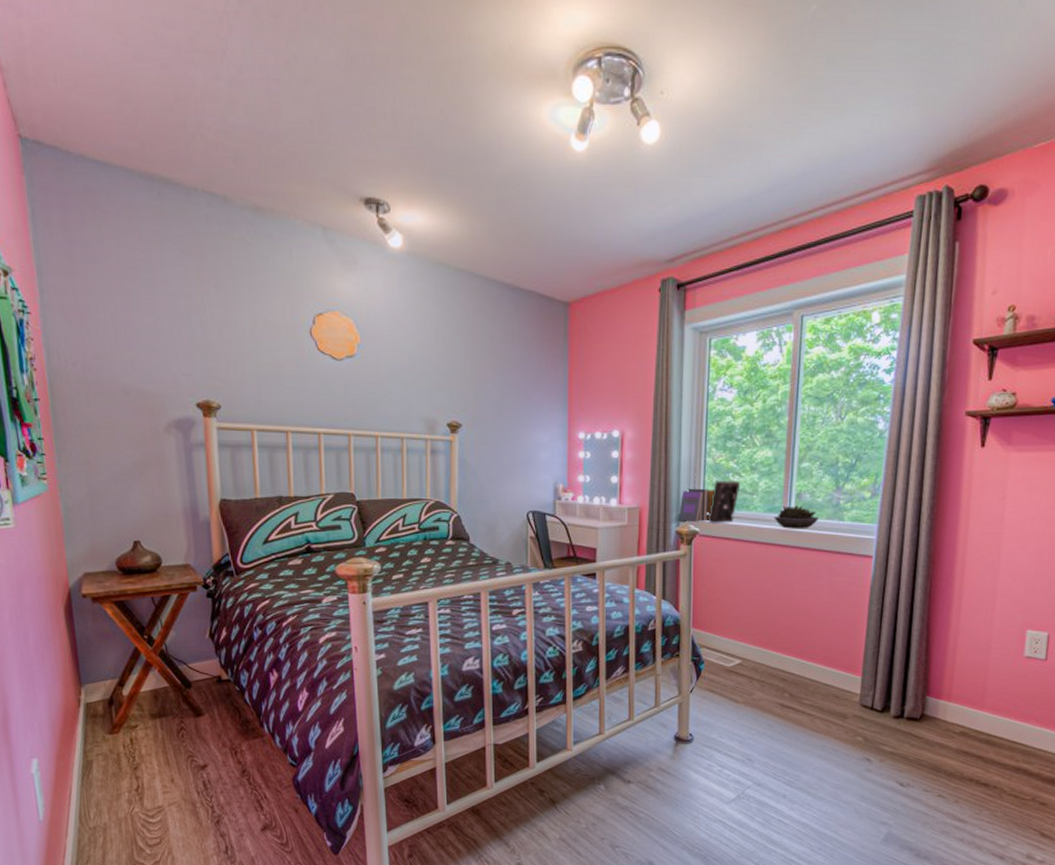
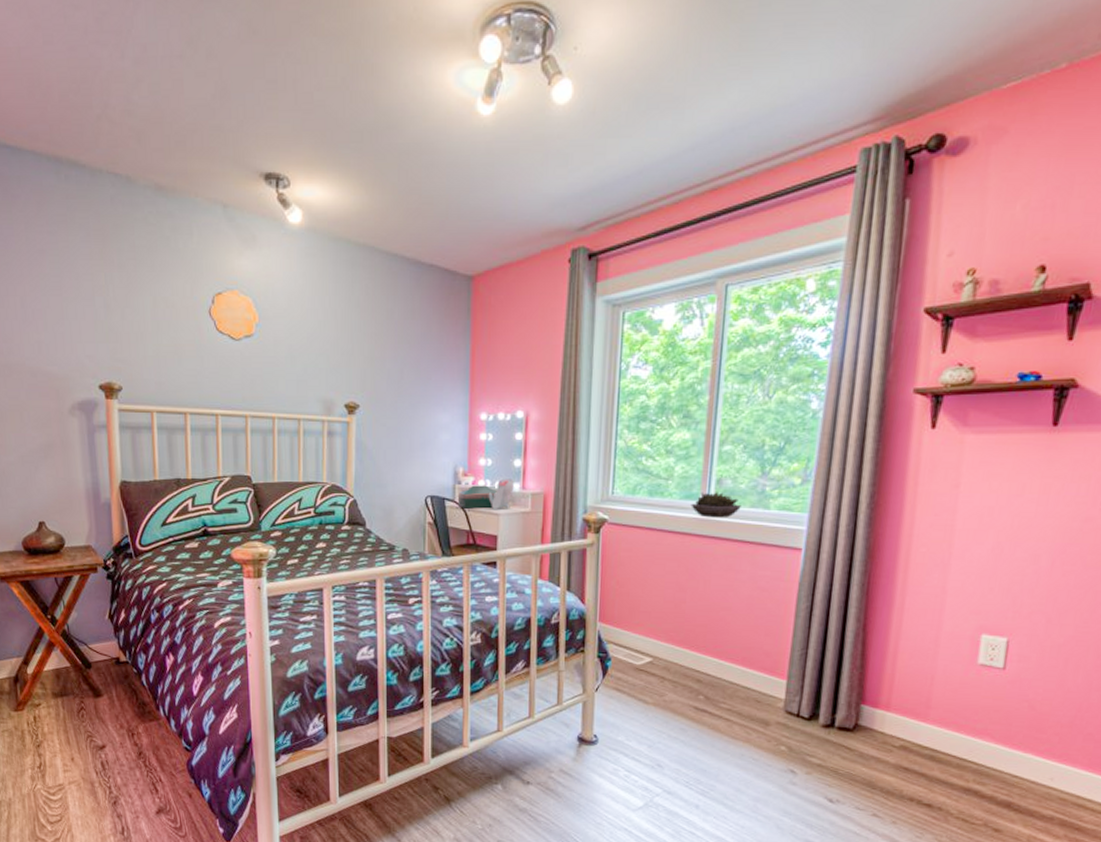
jewelry box: none [559,500,595,523] -> present [458,485,497,509]
stuffed animal: none [587,494,611,525] -> present [488,478,514,511]
books: present [678,488,714,523] -> none [586,473,625,510]
picture frame: present [708,480,741,524] -> none [617,464,655,512]

